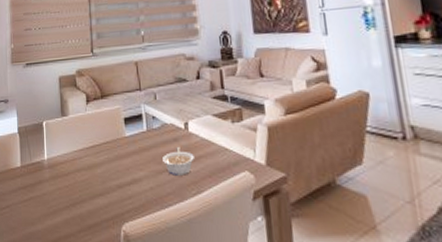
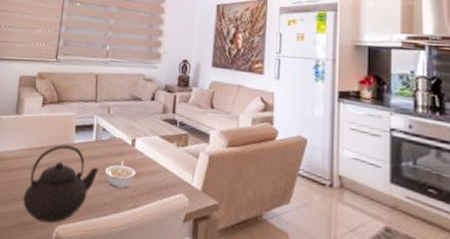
teapot: none [84,139,156,222] -> present [23,144,99,223]

